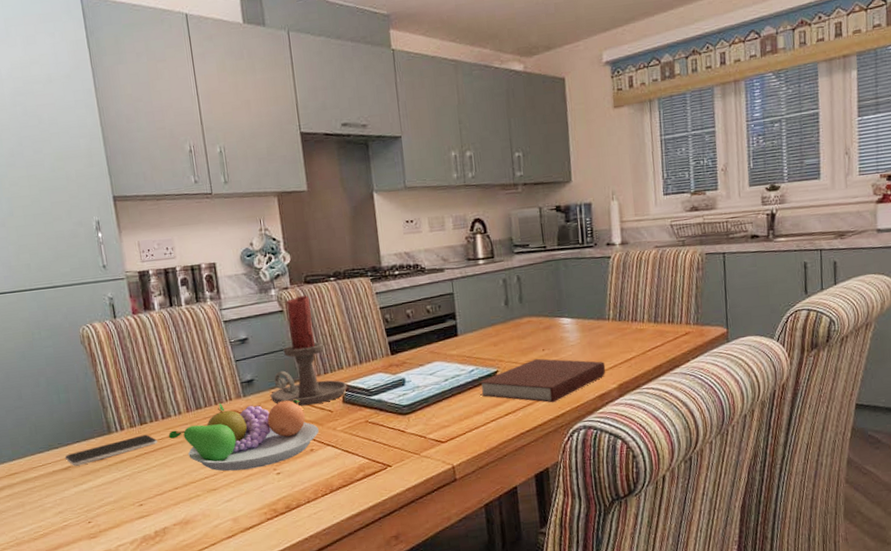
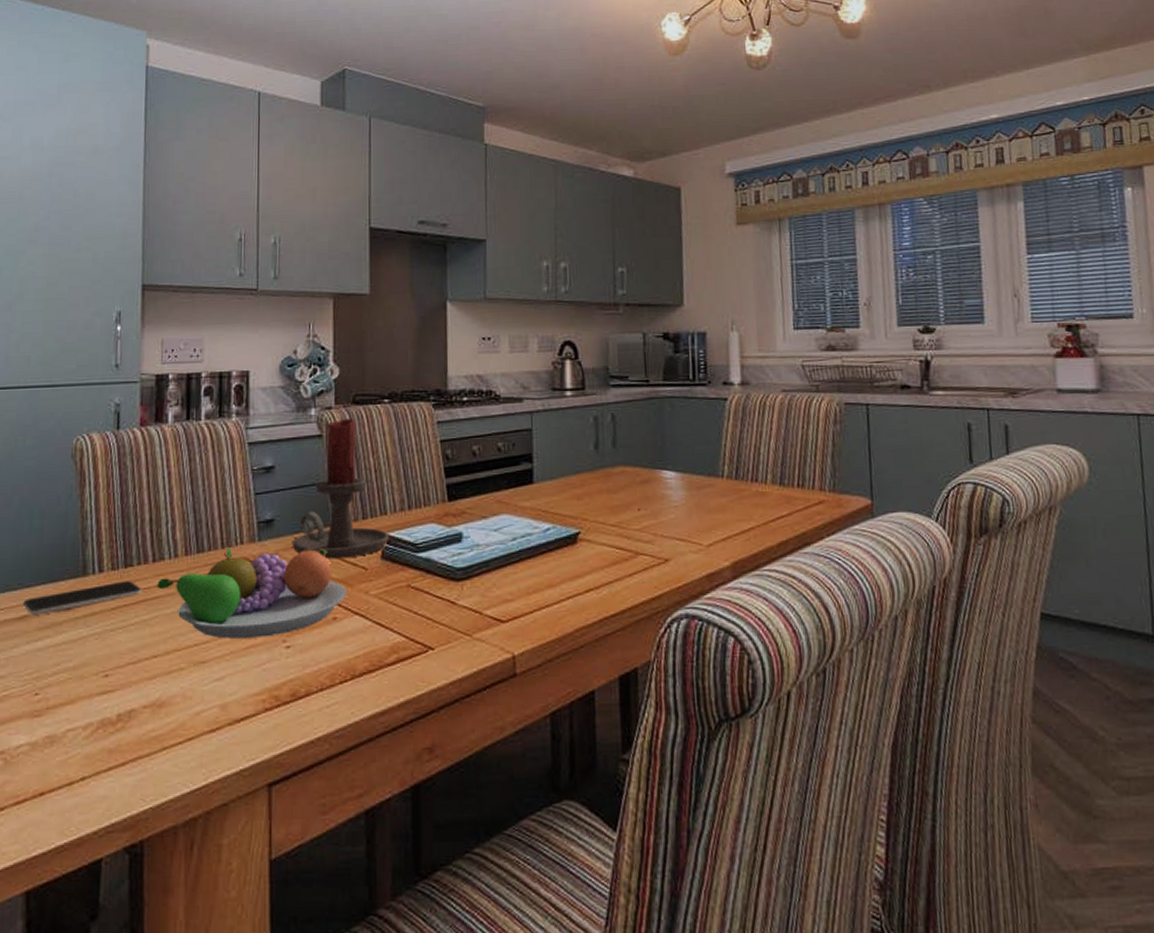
notebook: present [479,358,606,403] -> none [555,520,717,580]

